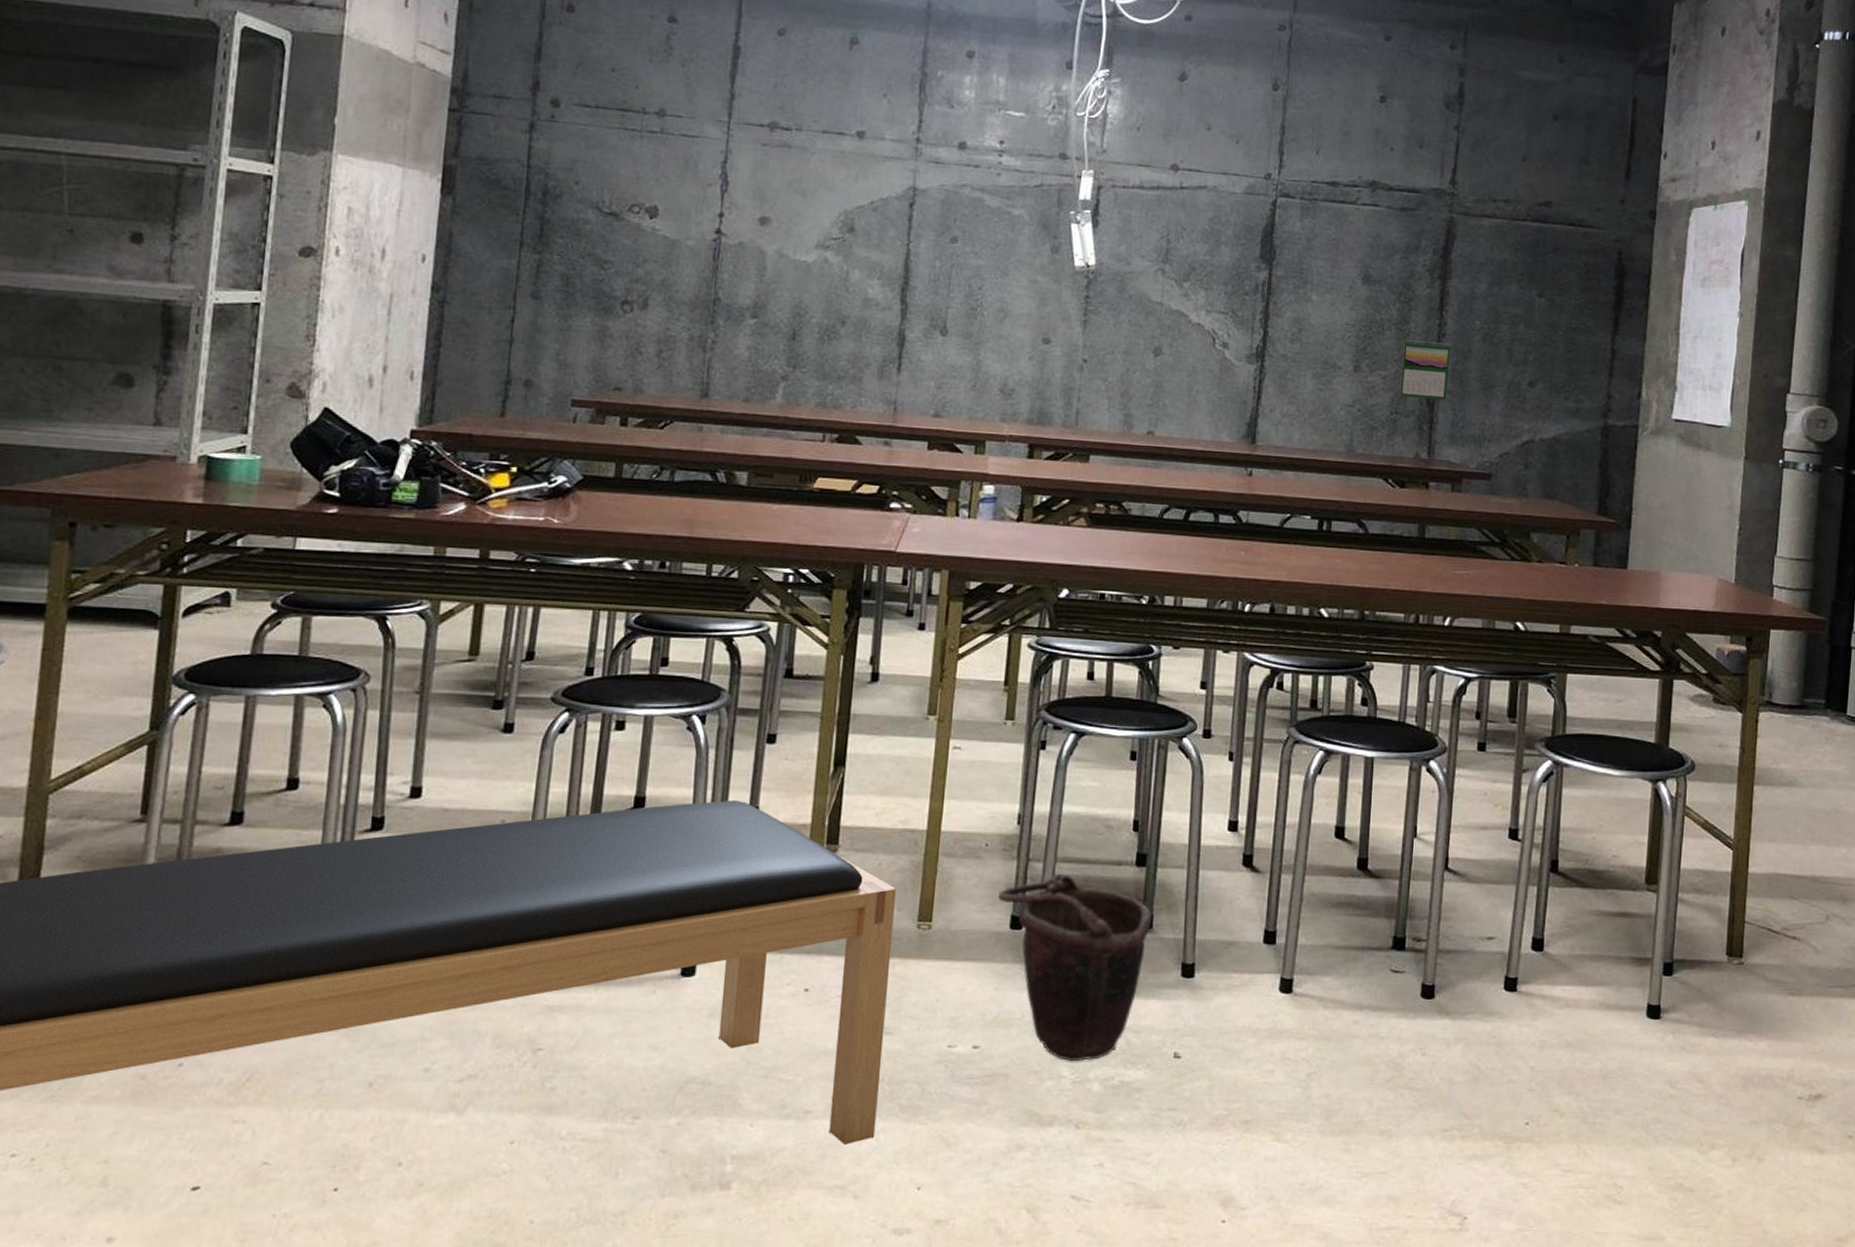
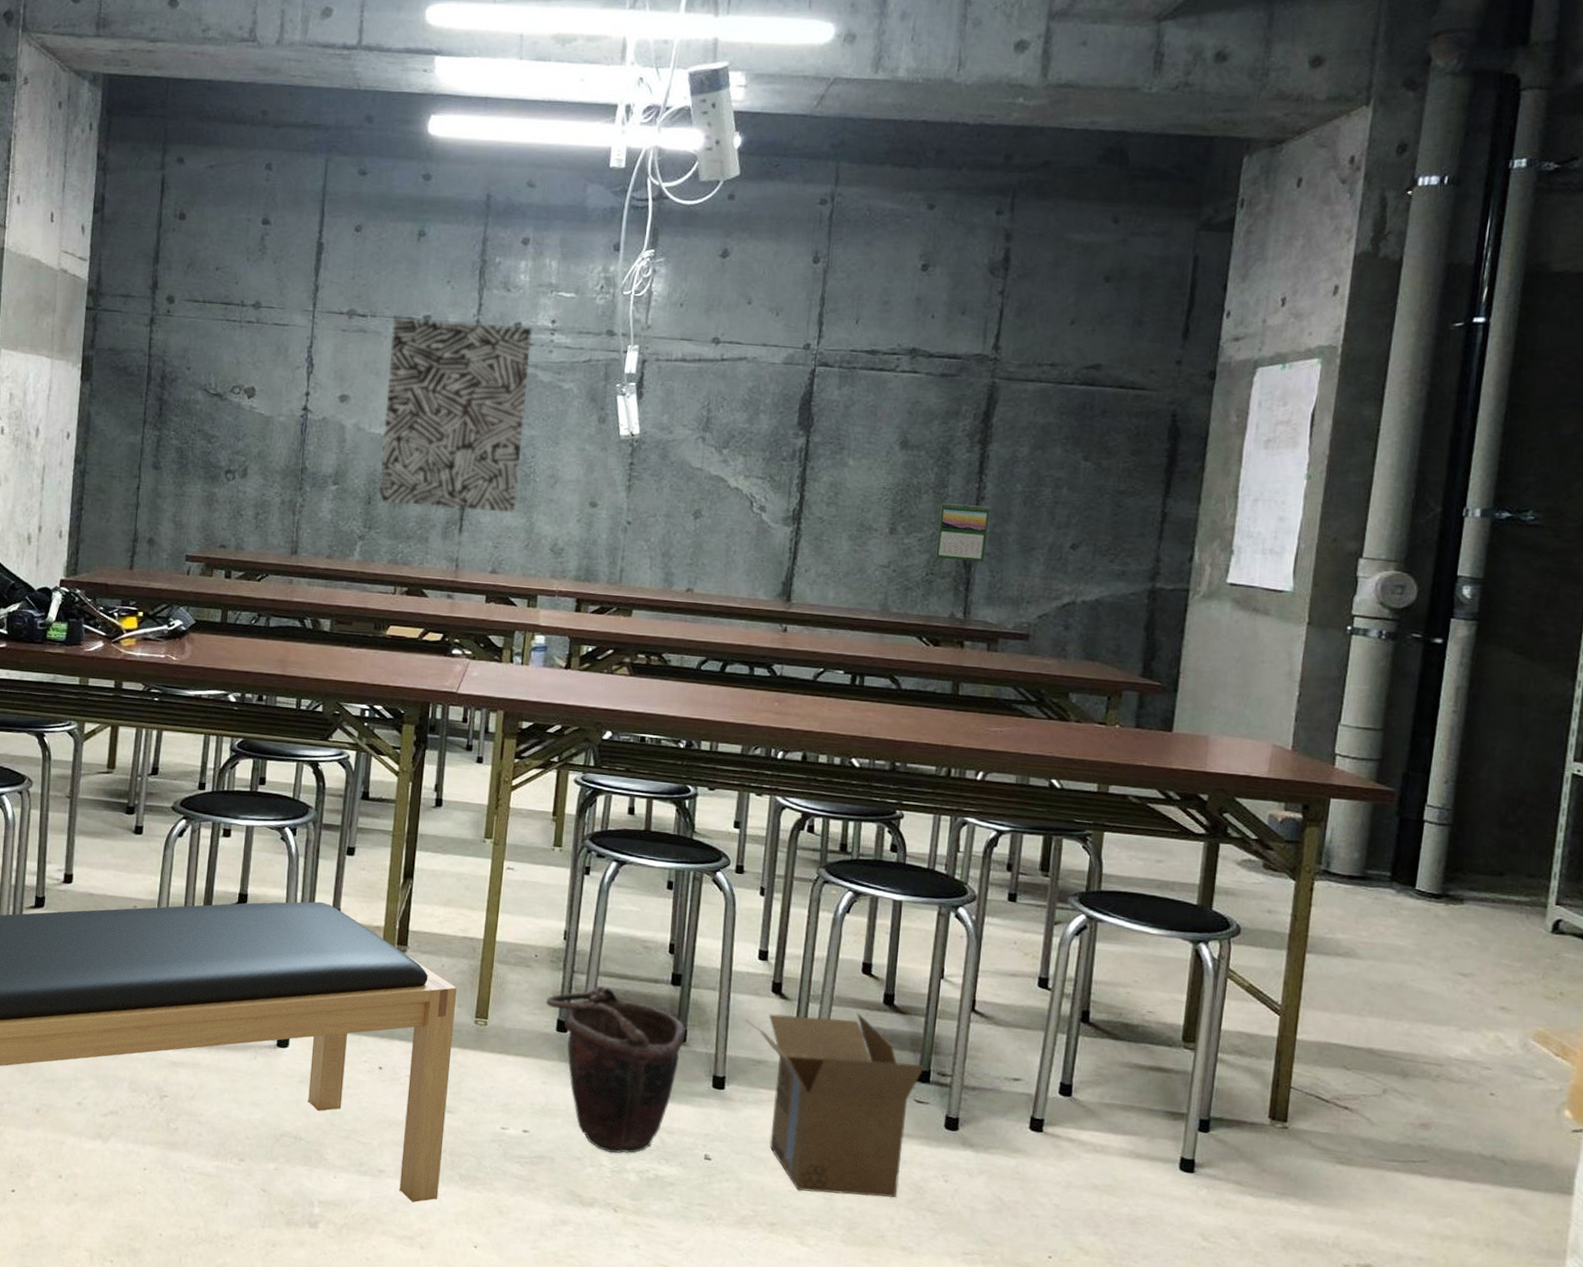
wall art: none [805,133,978,350] -> present [379,318,532,513]
cardboard box: none [1215,880,1401,1082] -> present [746,1012,926,1198]

